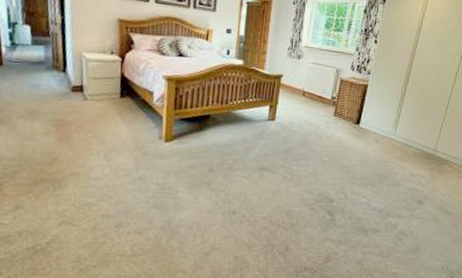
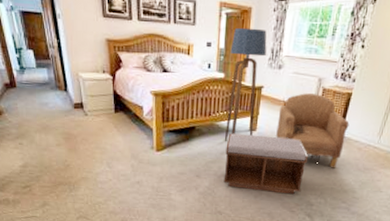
bench: none [239,122,328,190] -> present [223,133,309,195]
floor lamp: none [241,16,287,131] -> present [224,27,267,141]
armchair: none [295,83,367,161] -> present [276,93,350,168]

